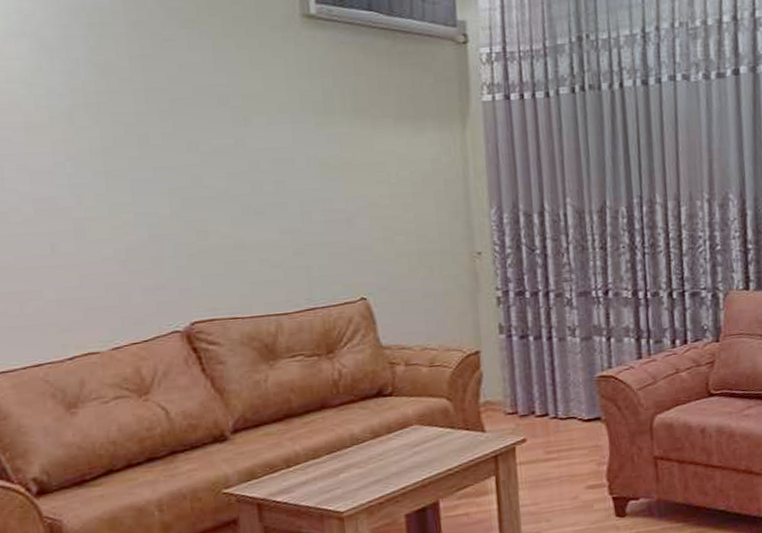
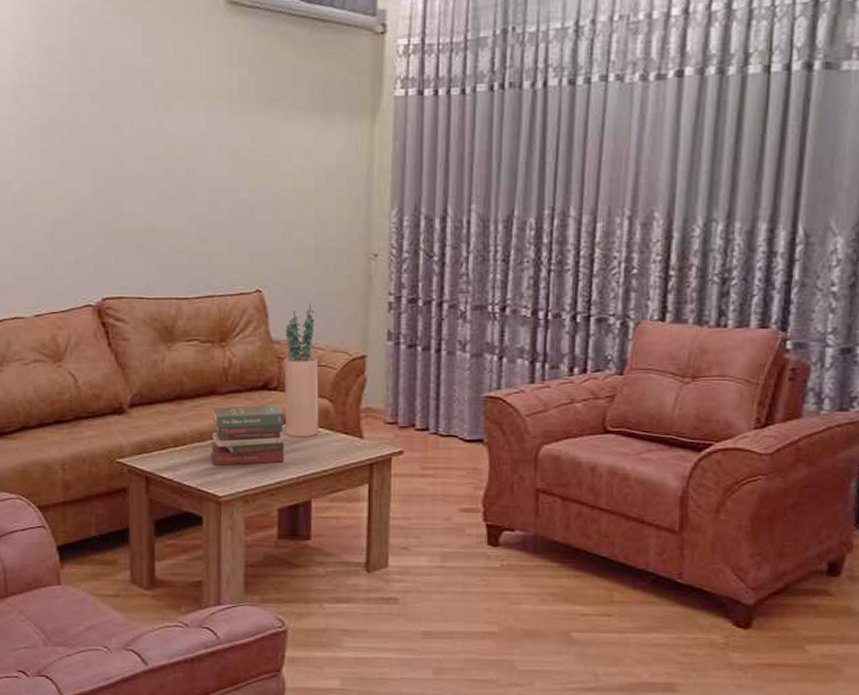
books: none [325,410,406,481] -> present [210,404,285,465]
vase: none [395,306,440,441] -> present [284,303,319,438]

